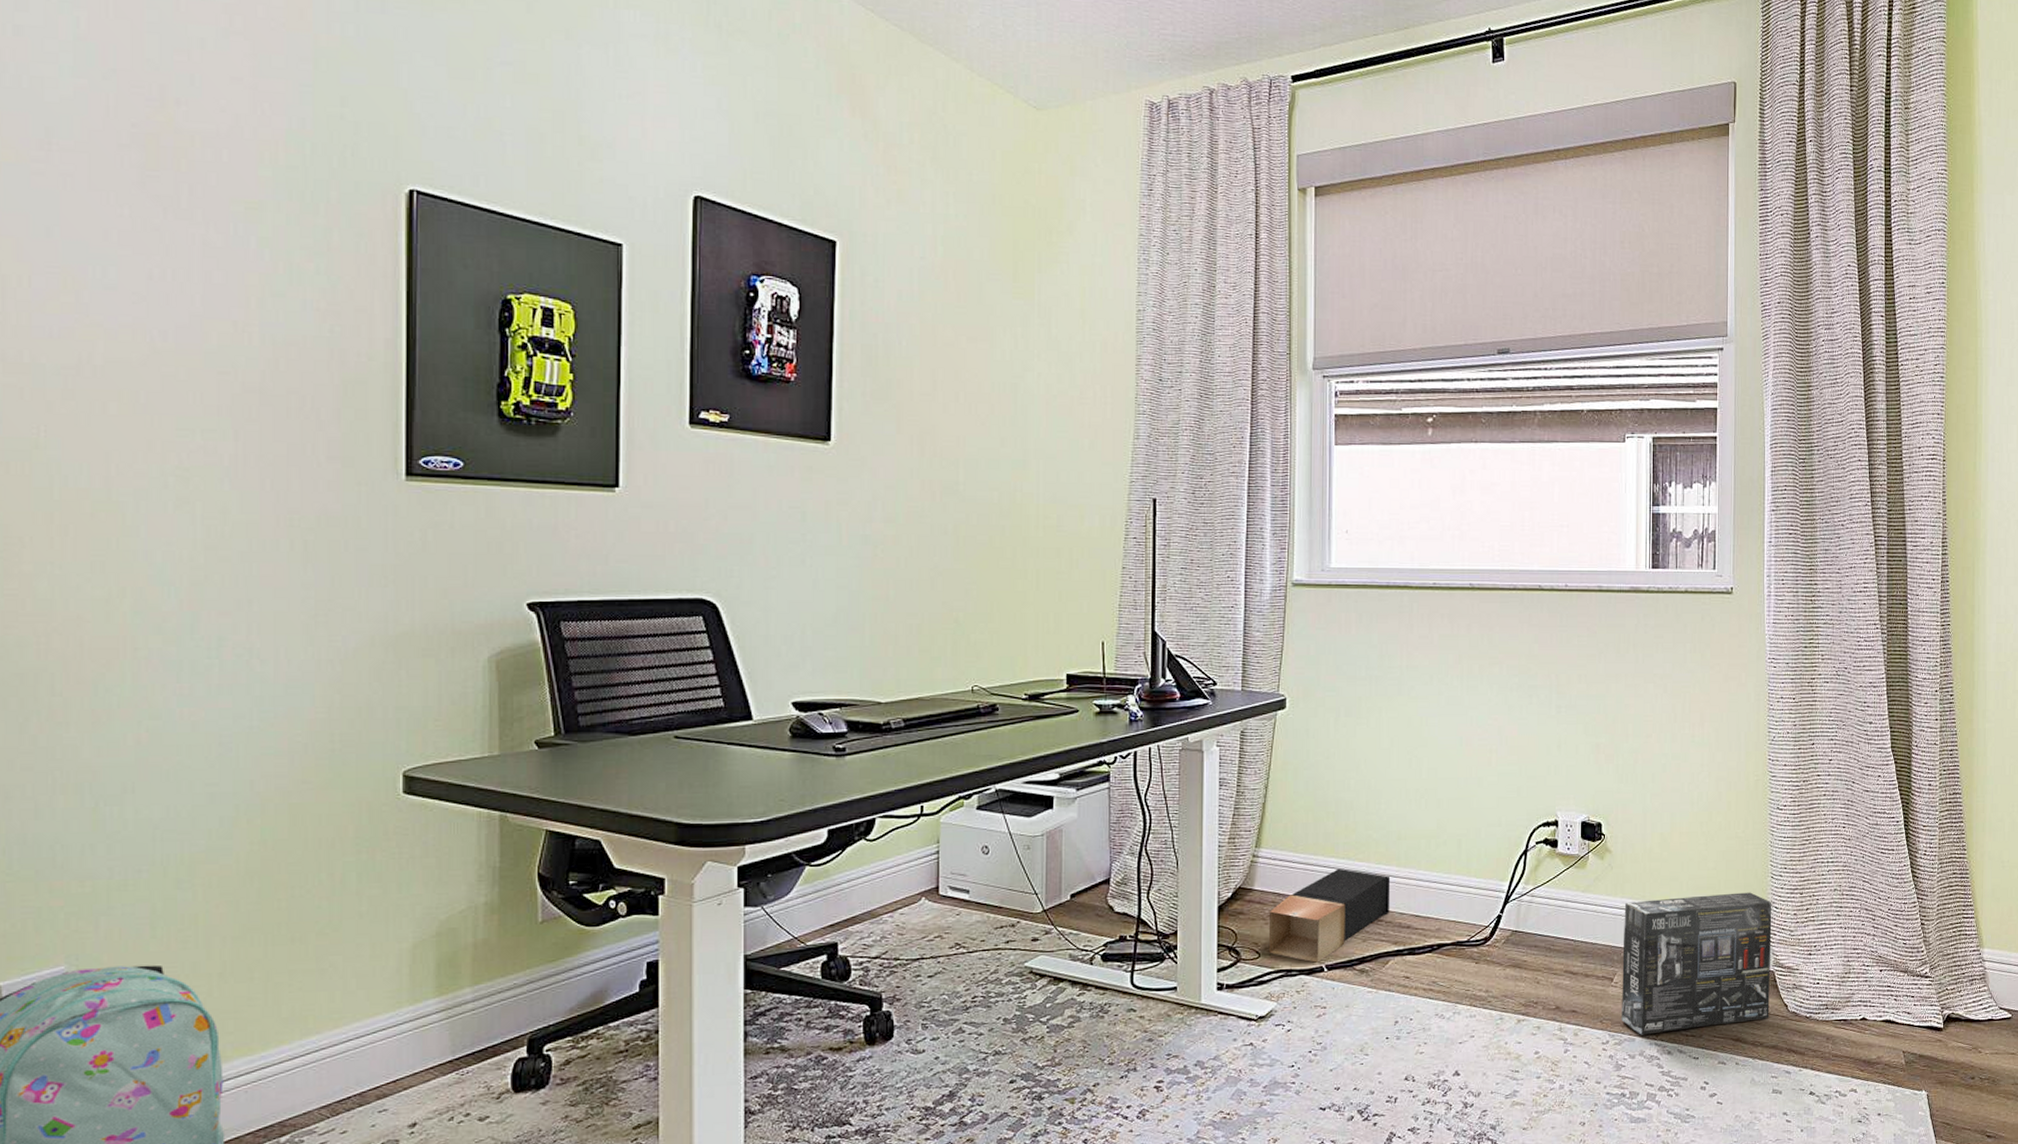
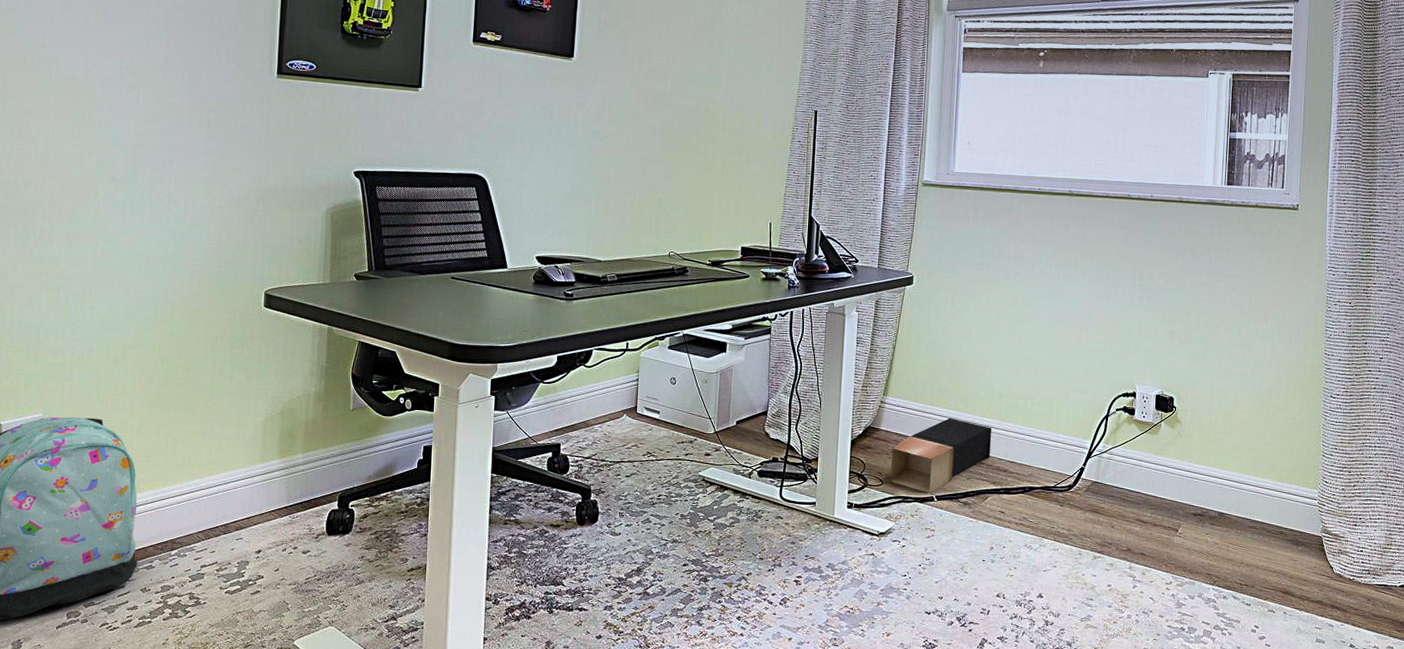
box: present [1620,892,1772,1035] -> none [1183,466,1323,580]

